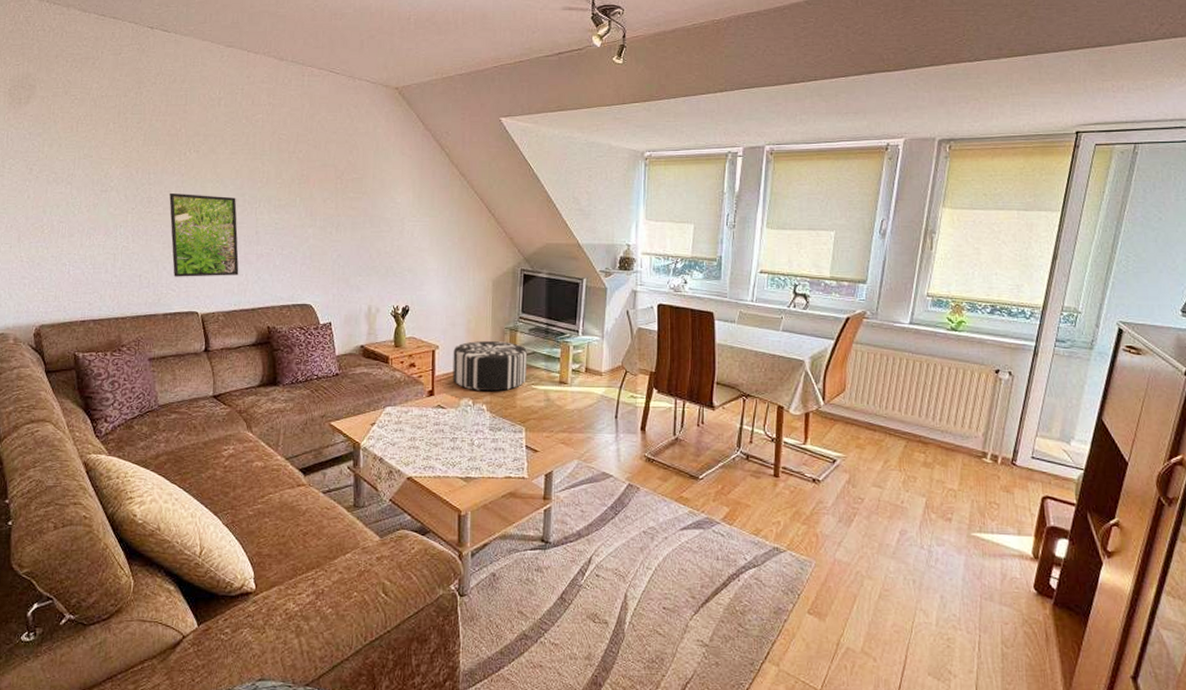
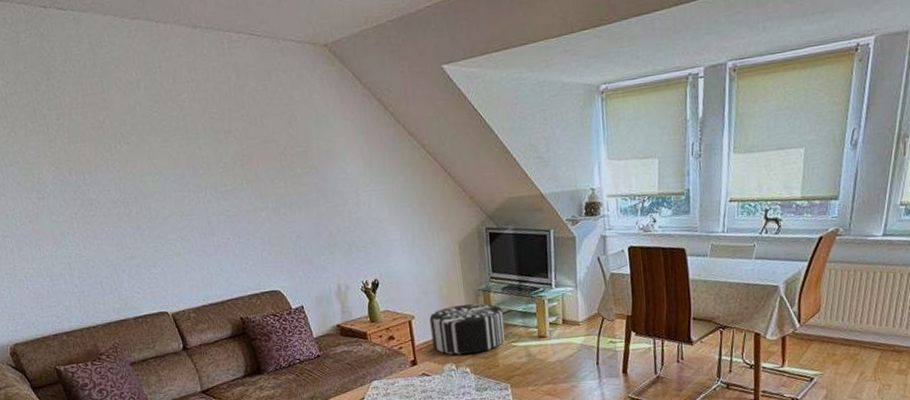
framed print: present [169,192,239,277] -> none [110,188,200,279]

